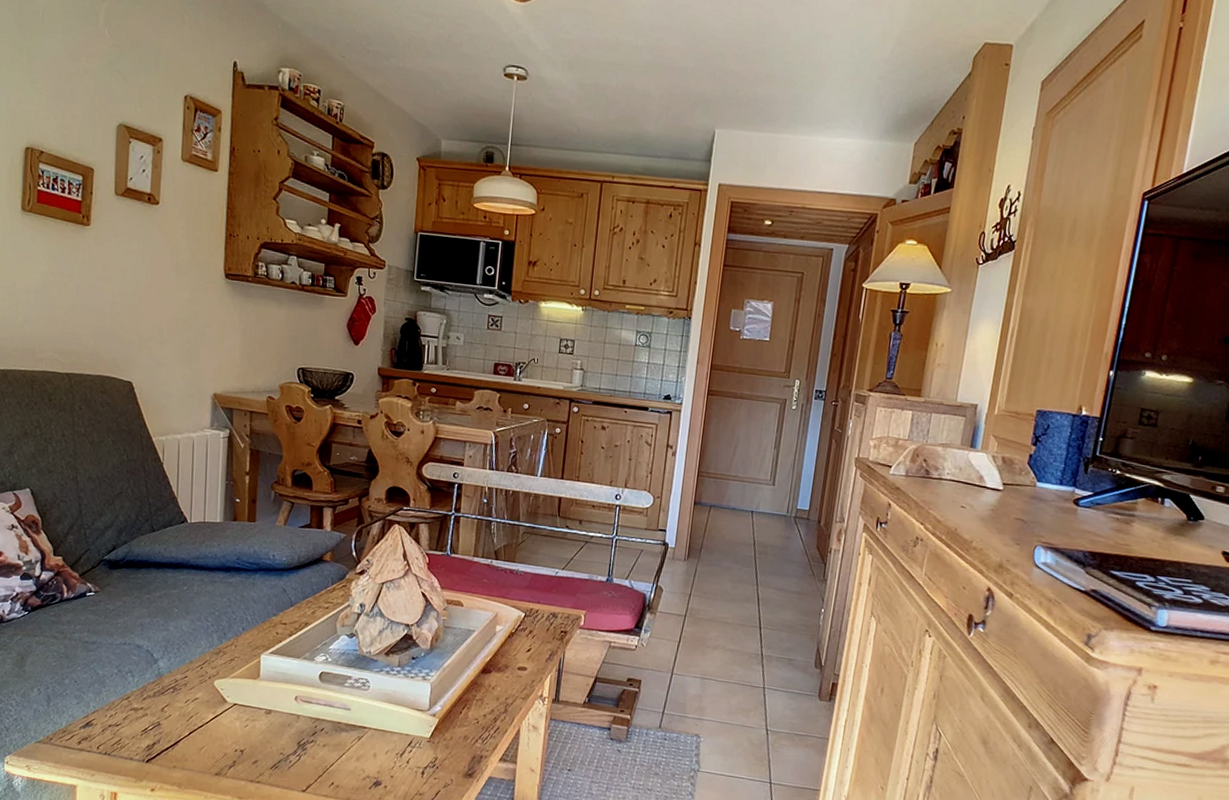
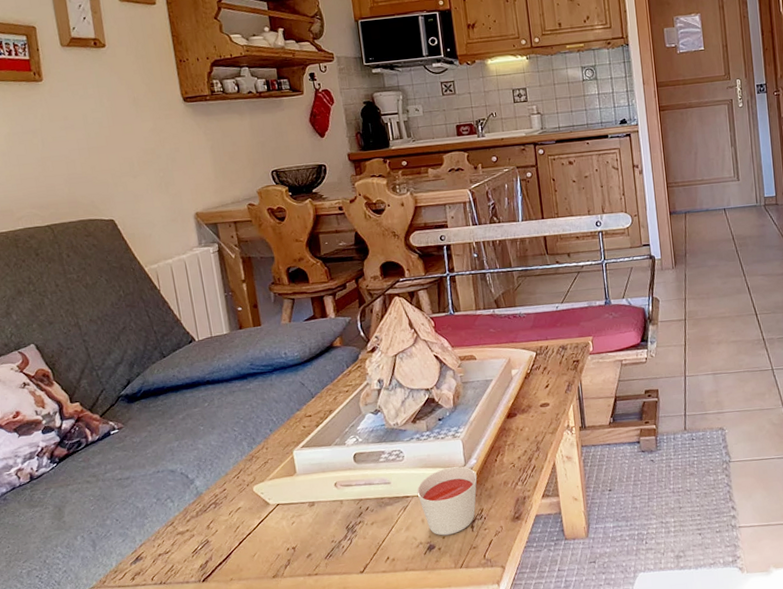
candle: none [375,708,439,776] -> present [416,466,477,536]

